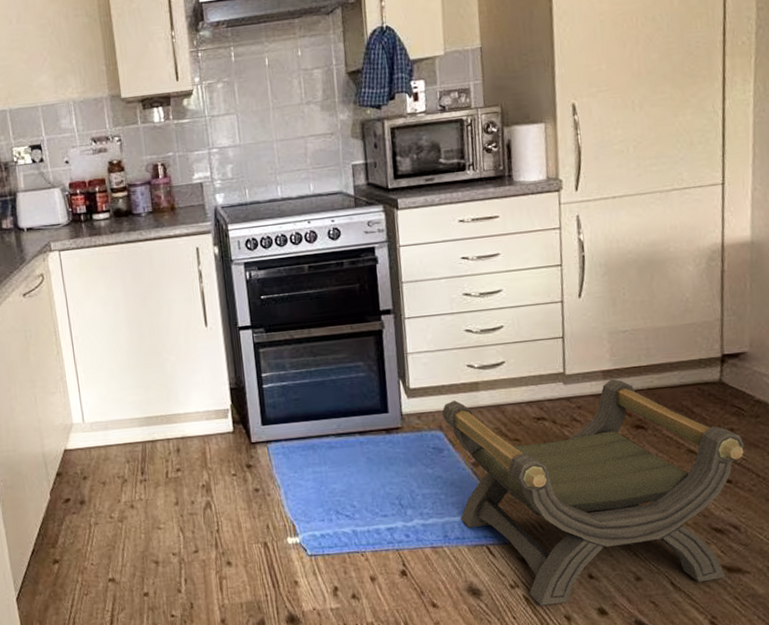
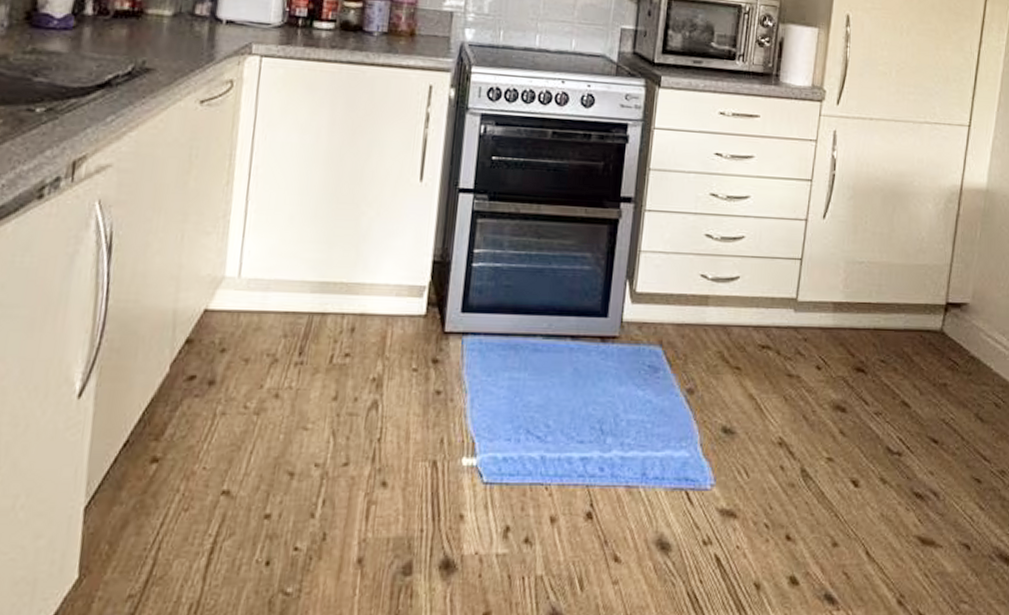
stool: present [442,379,745,606] -> none [663,312,955,569]

